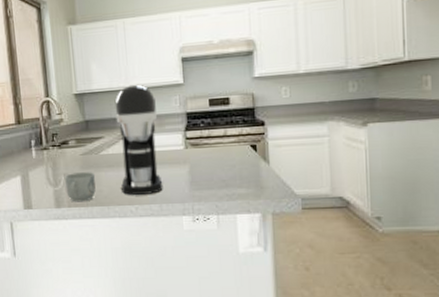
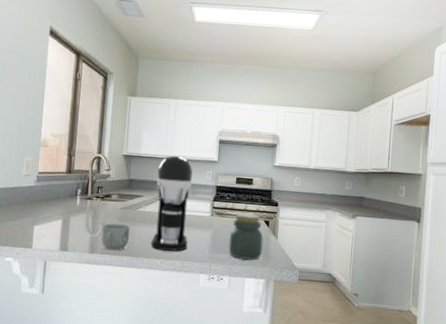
jar: none [210,139,253,194] -> present [228,213,263,260]

